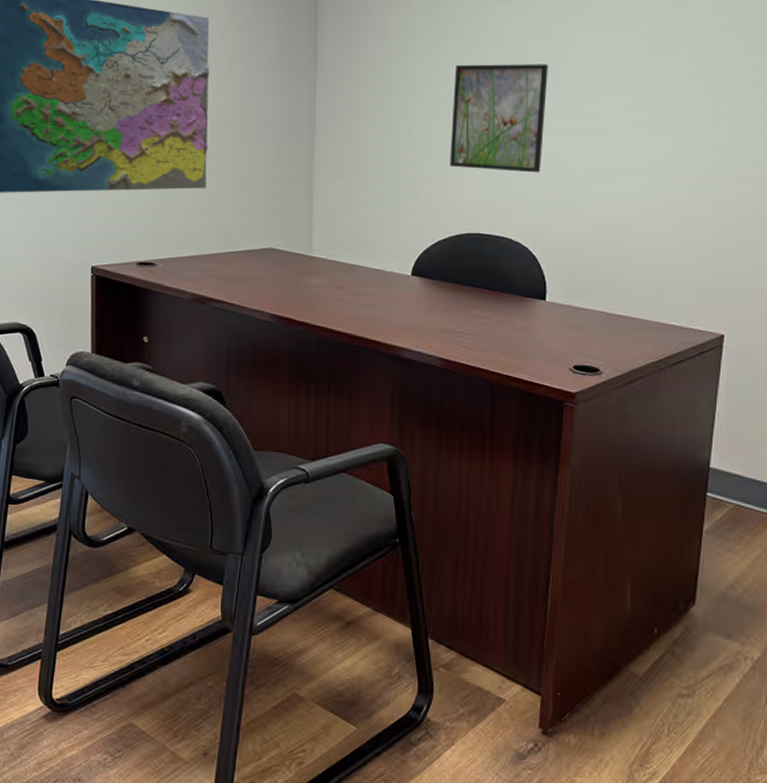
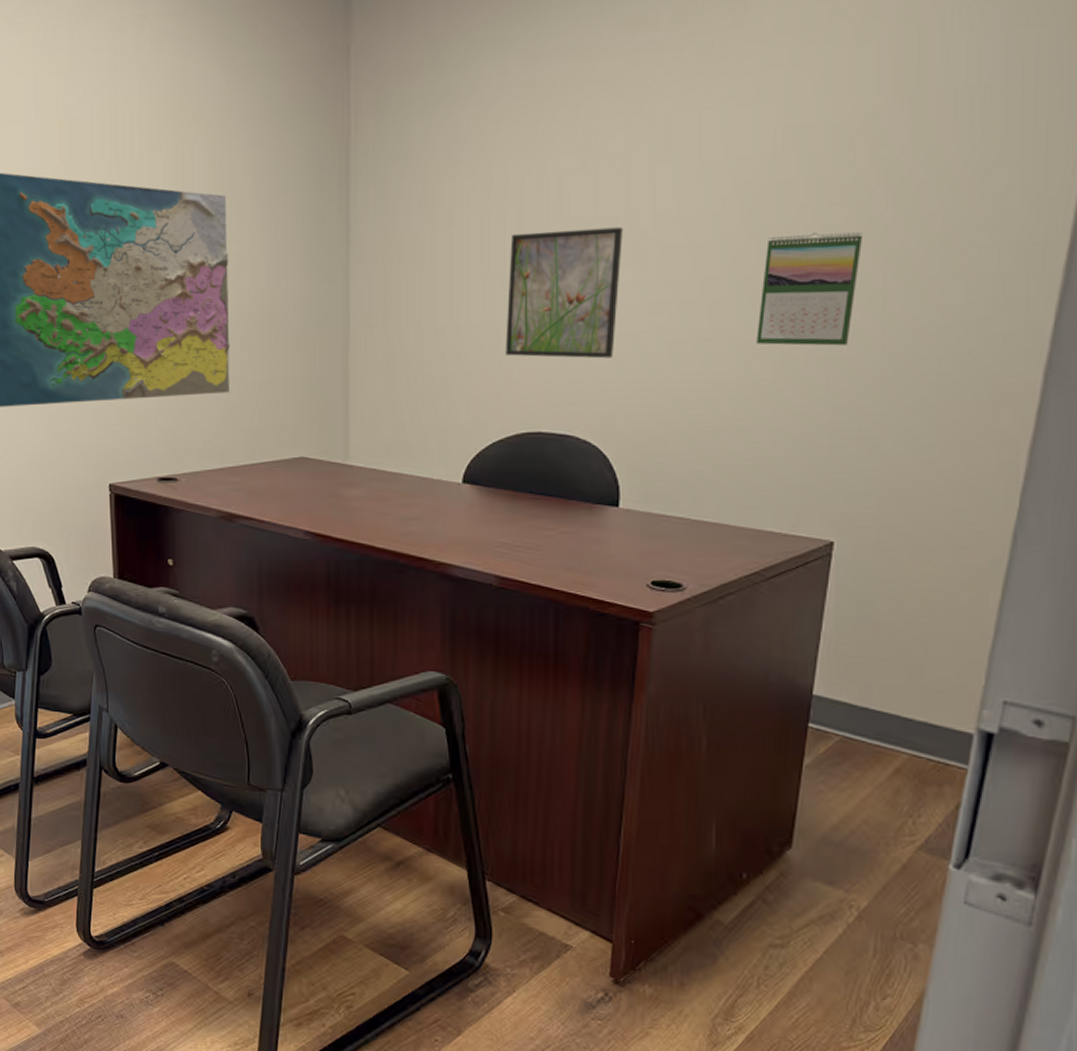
calendar: none [658,78,740,170] -> present [756,232,862,346]

